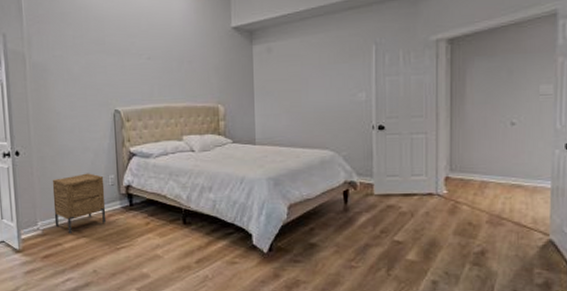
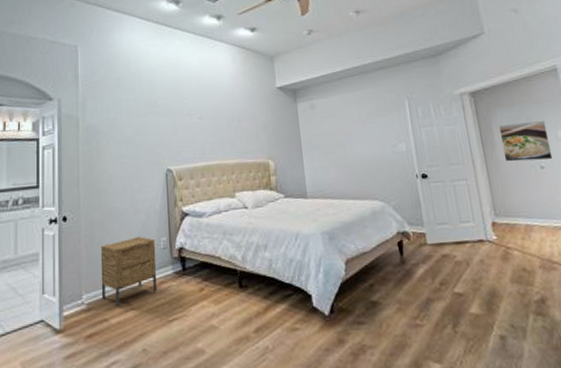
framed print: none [472,72,528,117] -> present [498,120,553,162]

